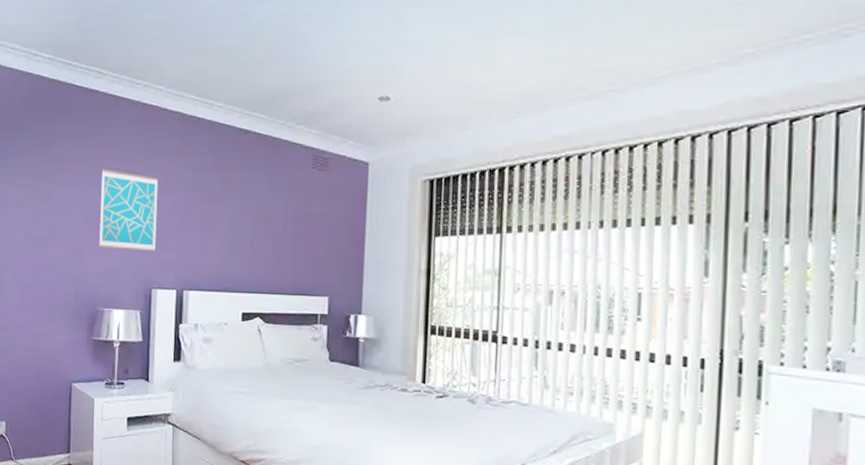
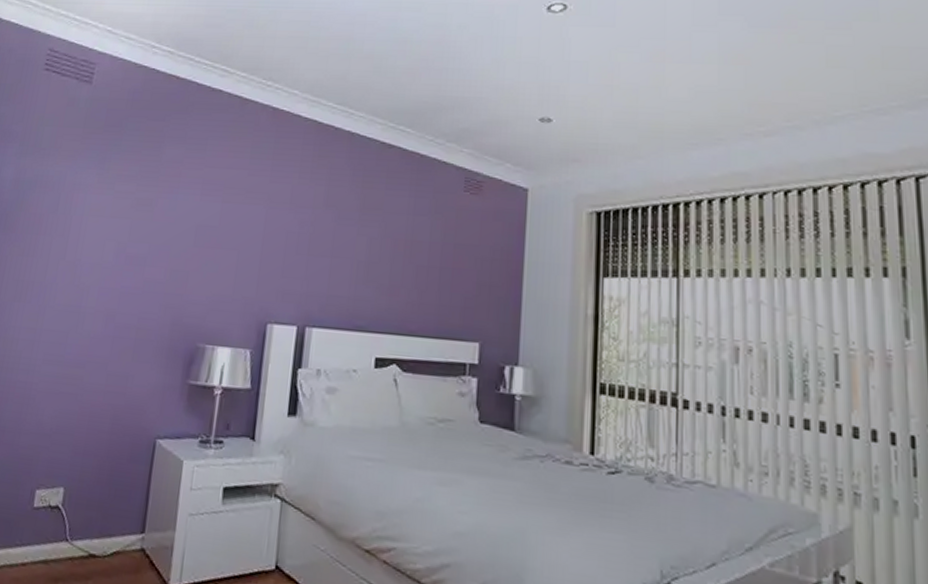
wall art: present [99,169,159,252] -> none [207,179,285,279]

